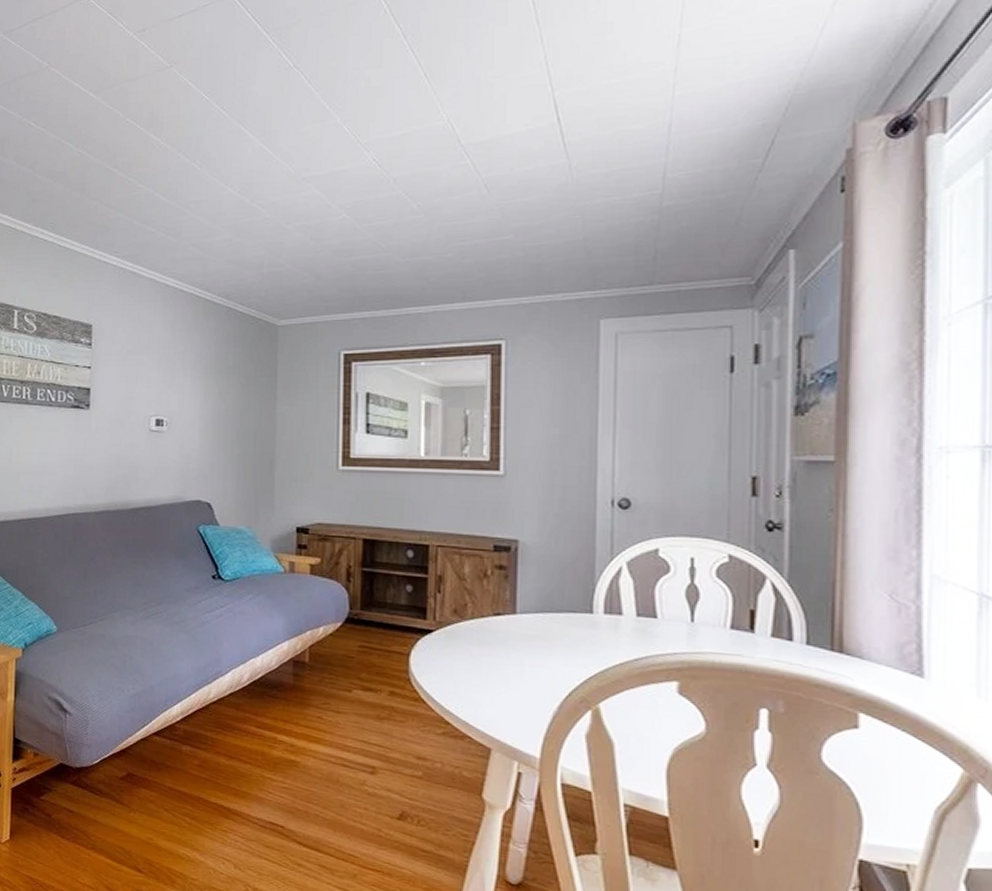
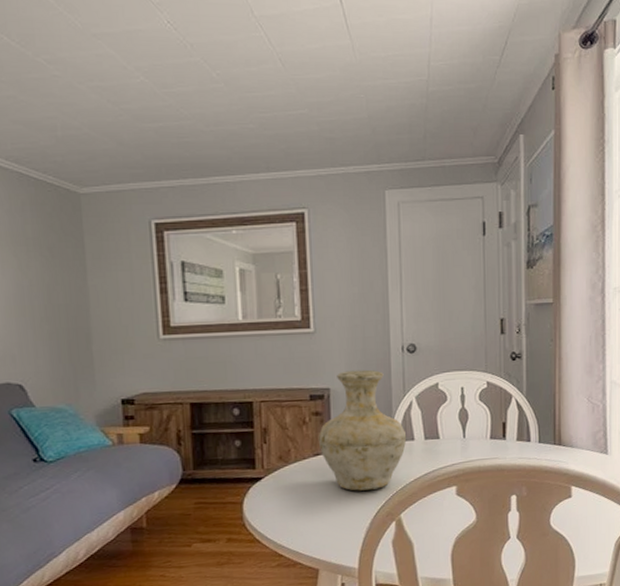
vase: none [500,522,612,667] -> present [318,369,407,491]

